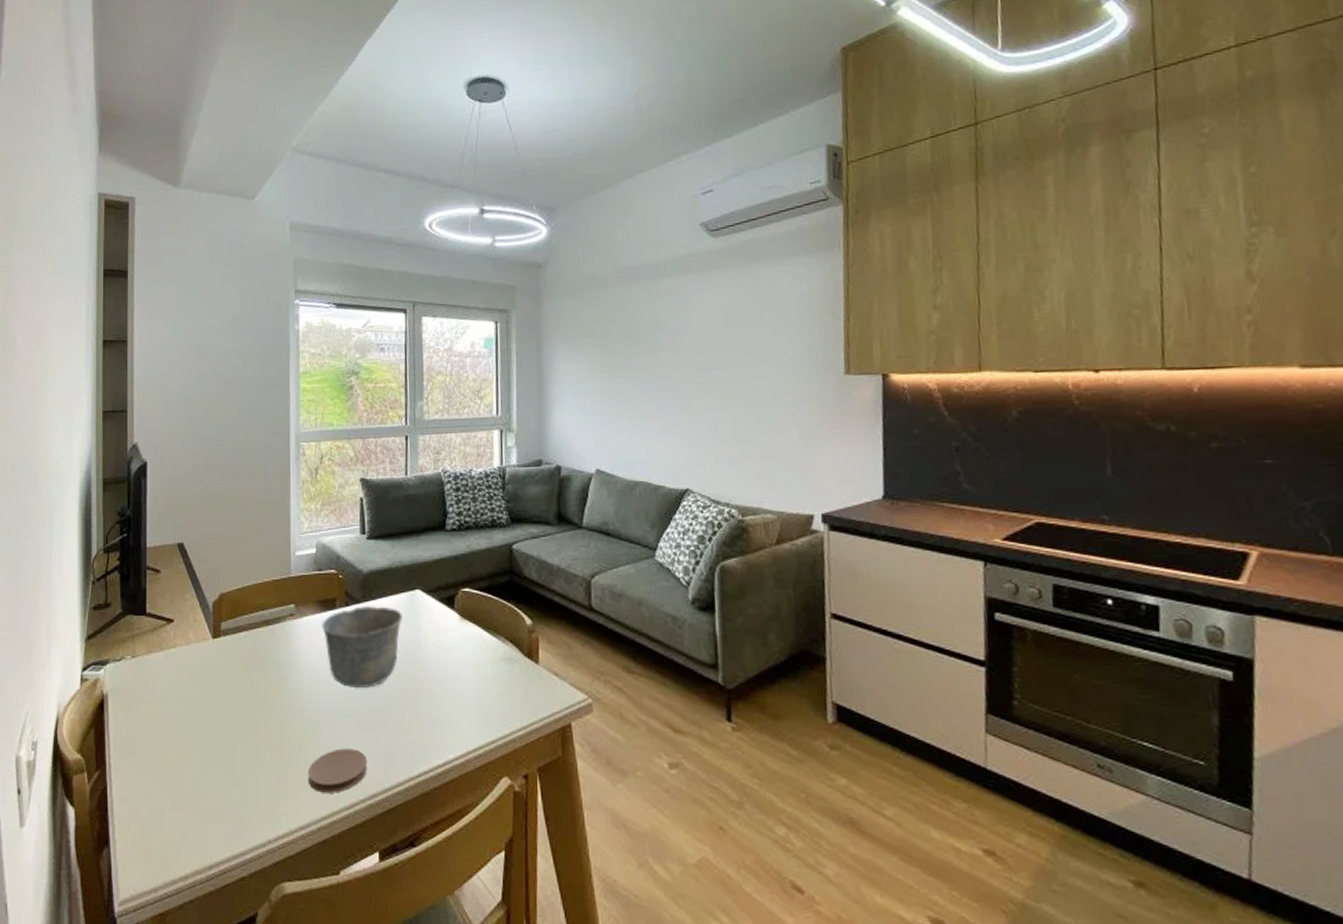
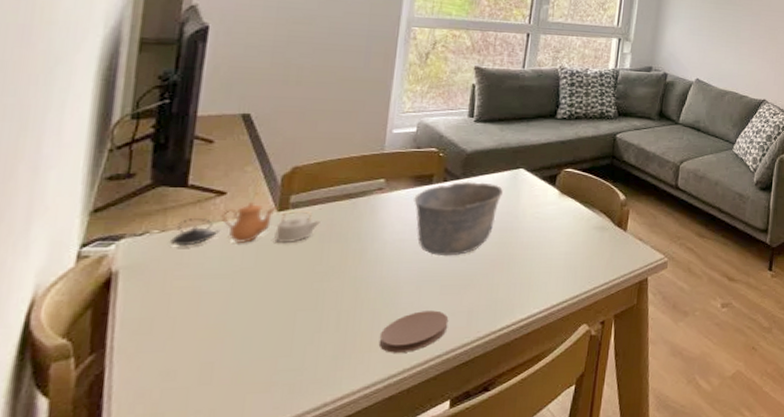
teapot: none [138,628,246,672] -> present [169,201,320,247]

